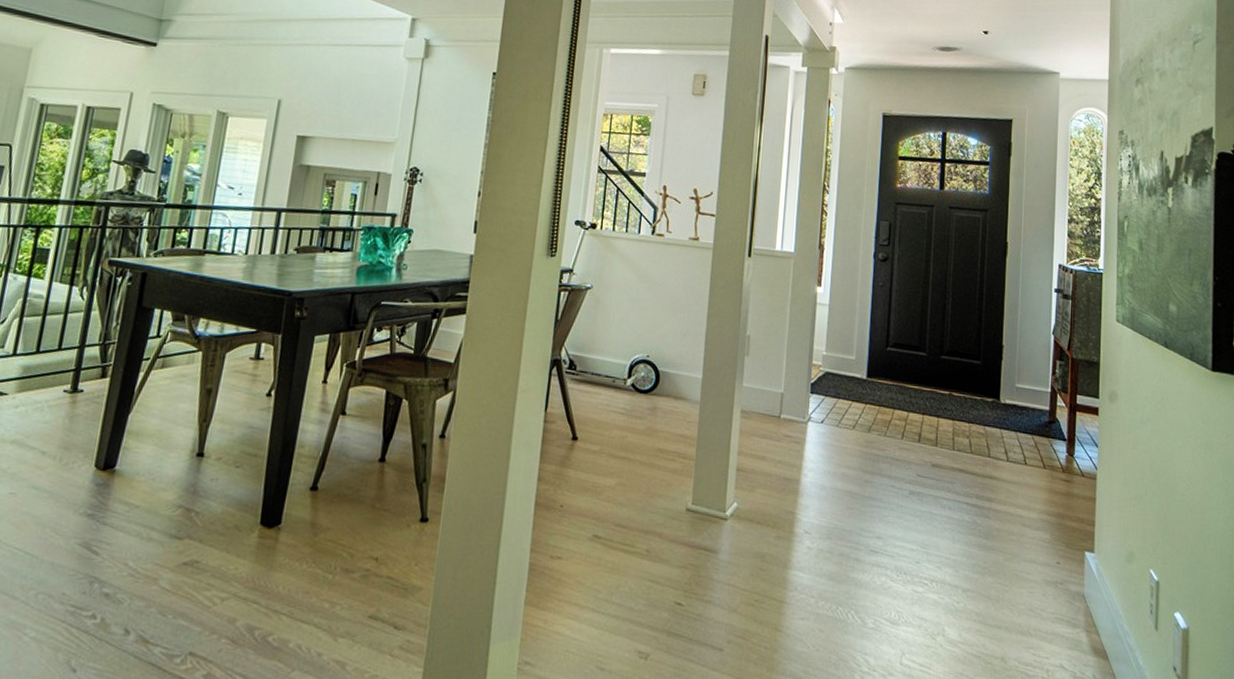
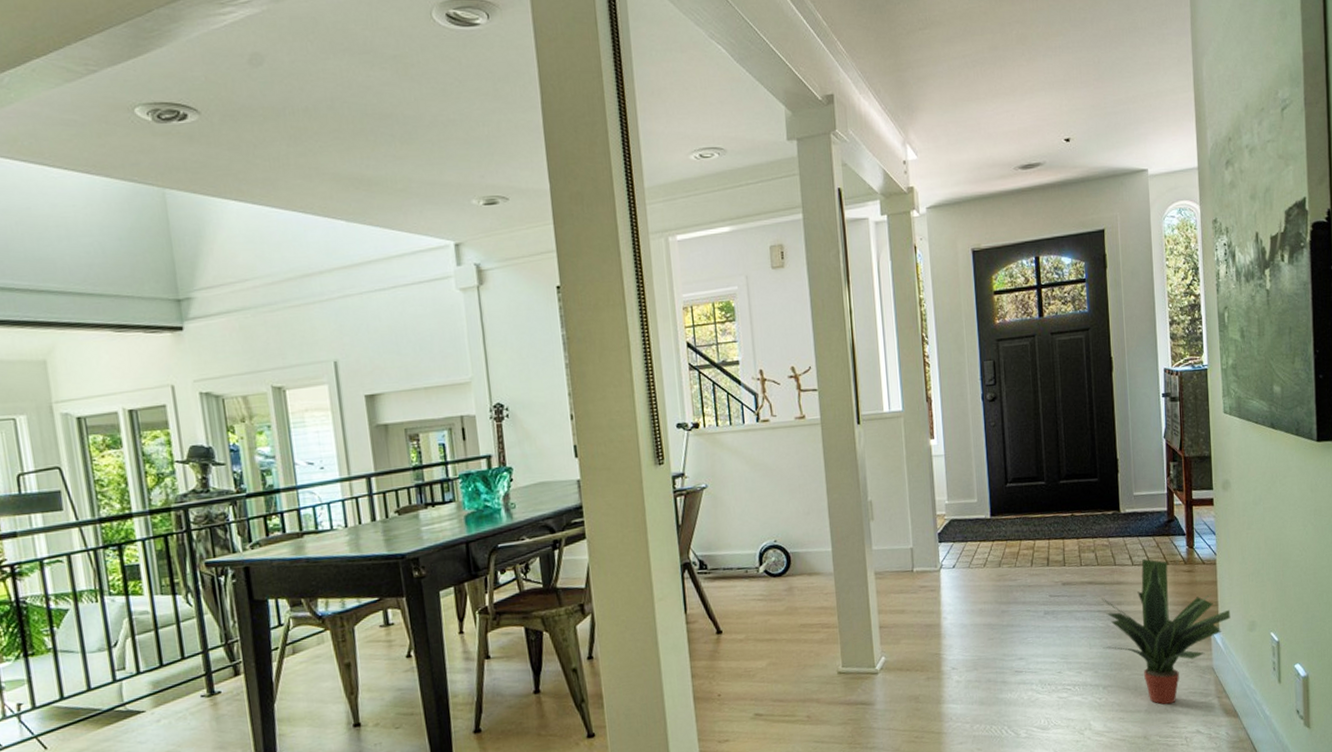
potted plant: none [967,456,1108,627] -> present [1102,558,1231,705]

